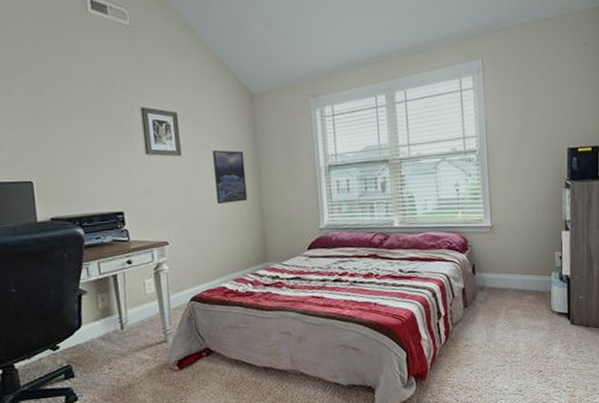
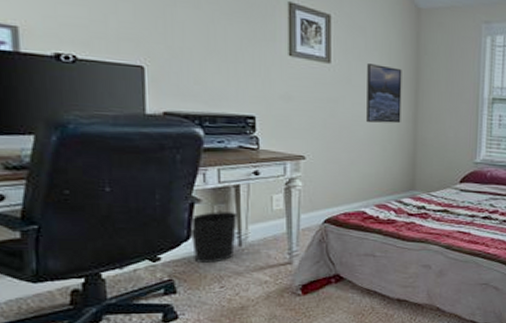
wastebasket: none [79,299,118,348] -> present [189,212,238,263]

